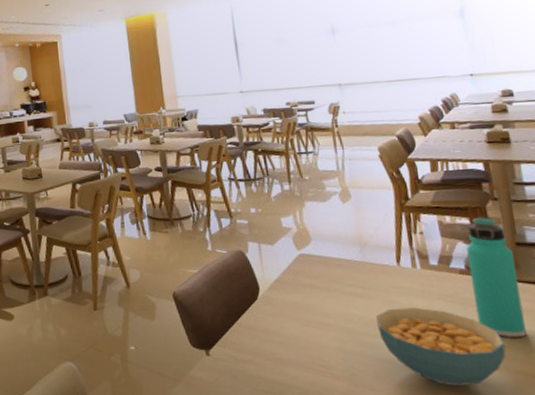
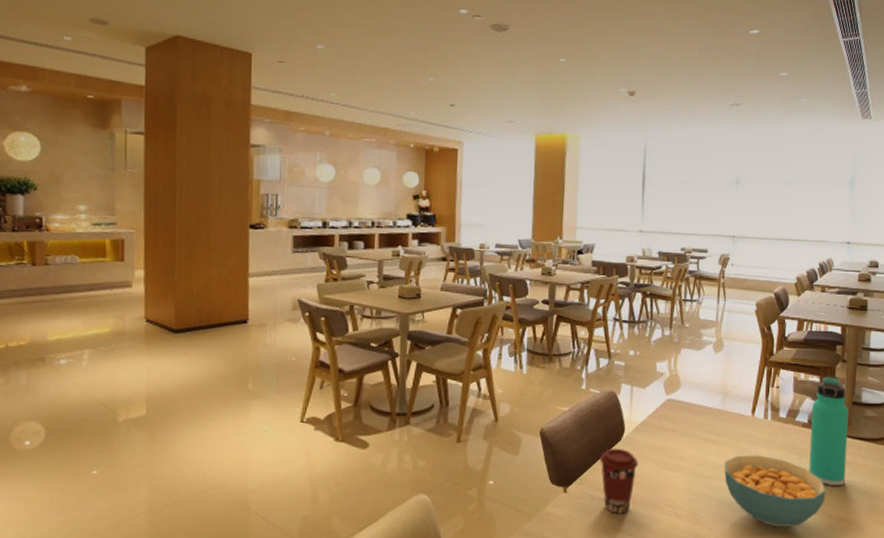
coffee cup: none [238,307,280,376] -> present [600,448,638,514]

